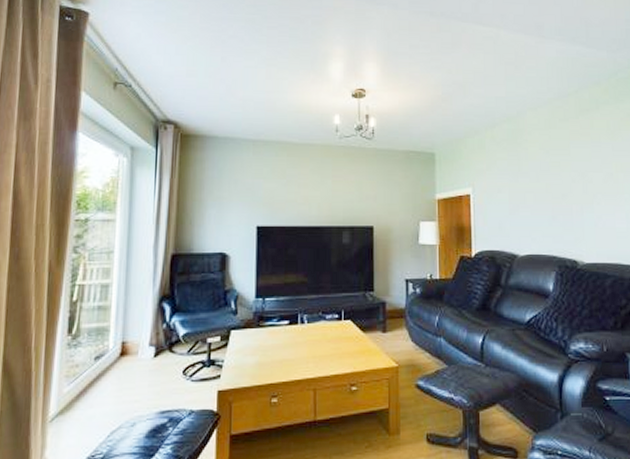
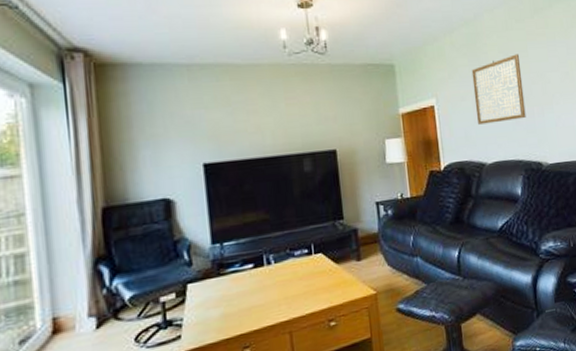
wall art: none [510,152,564,217] -> present [471,54,526,125]

